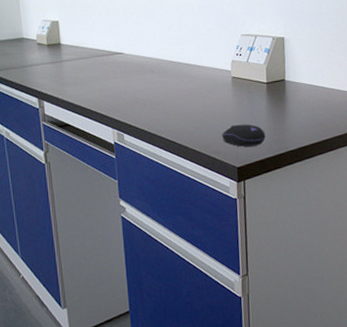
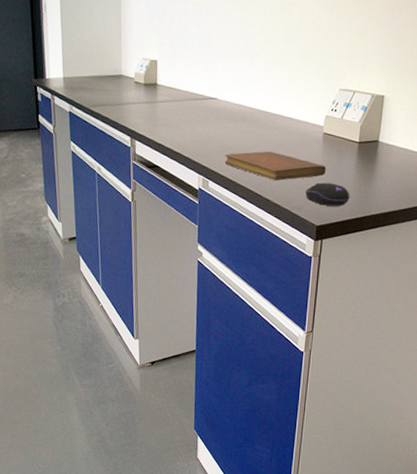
notebook: none [137,99,239,127] -> present [224,151,327,181]

